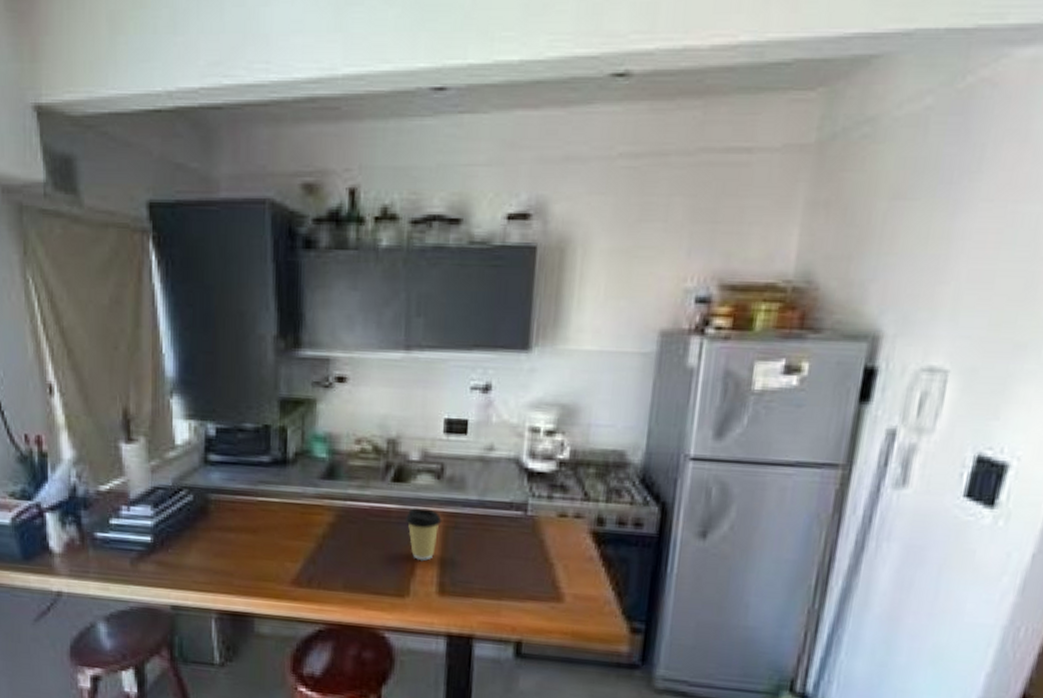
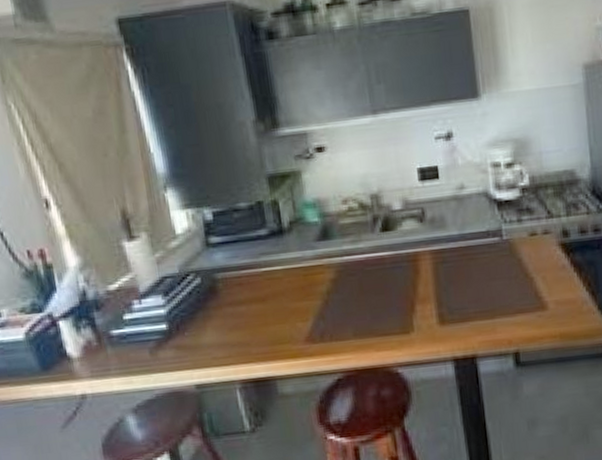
coffee cup: present [406,508,442,562] -> none [399,250,431,298]

